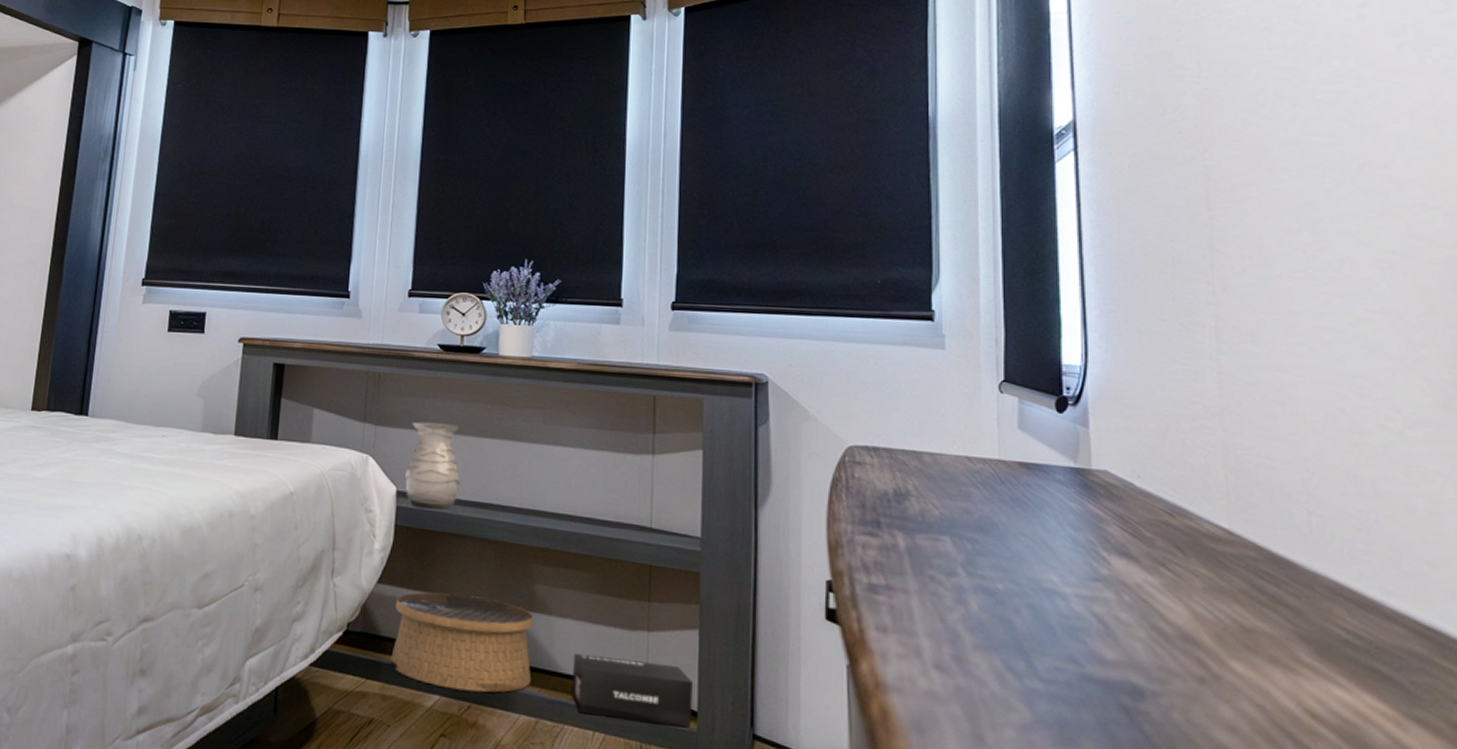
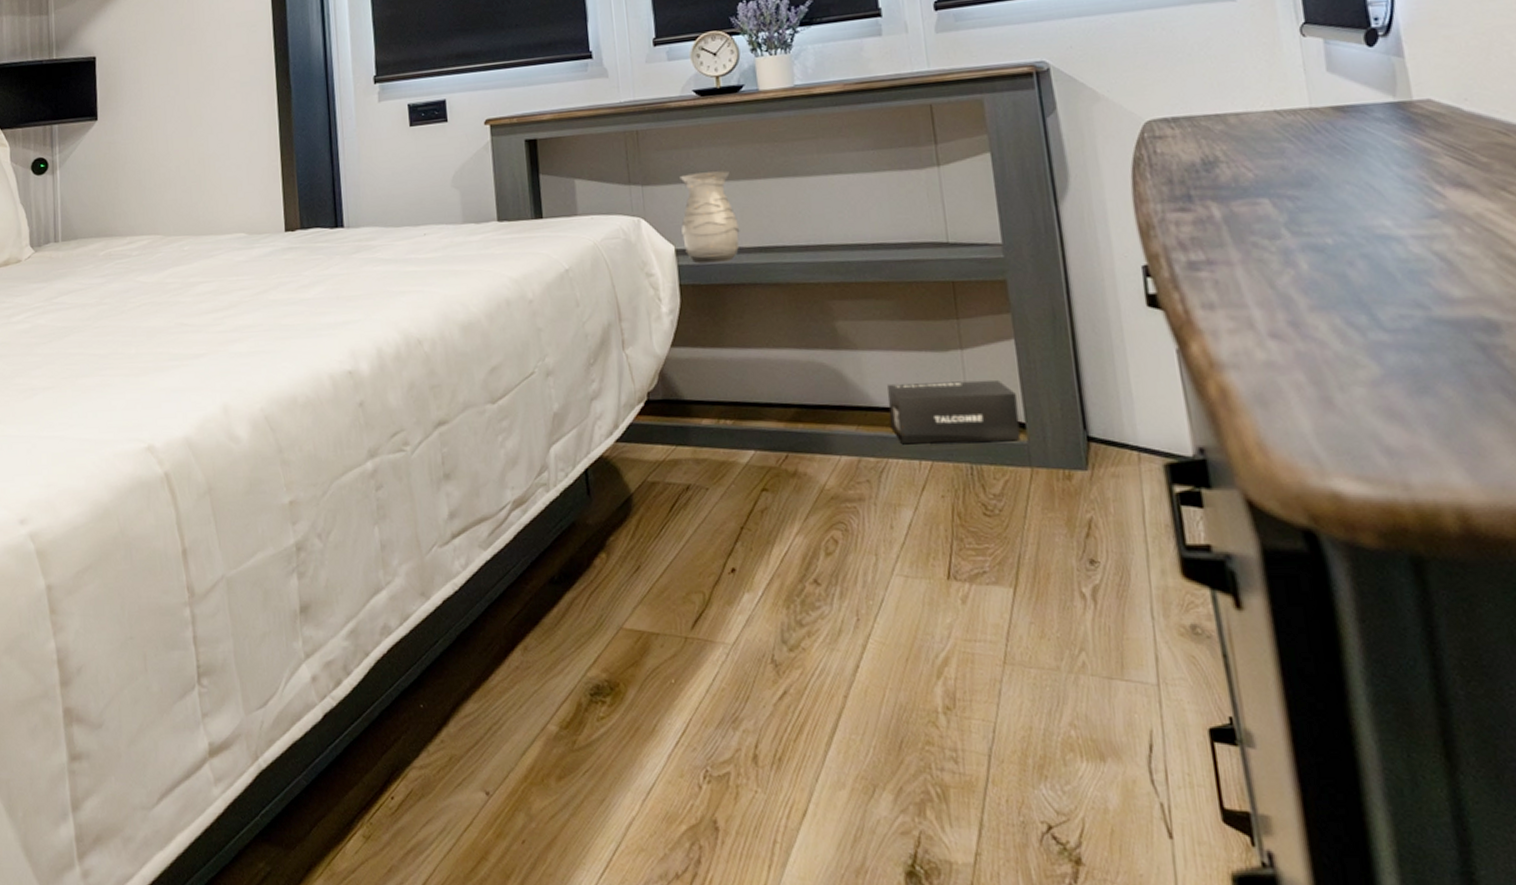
woven basket: present [390,592,533,693] -> none [693,343,847,442]

